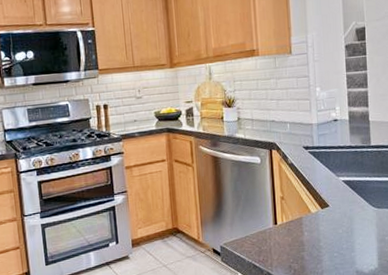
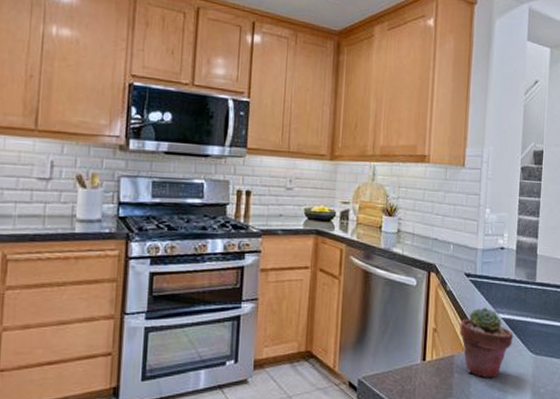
potted succulent: none [304,173,355,233] -> present [459,307,514,379]

